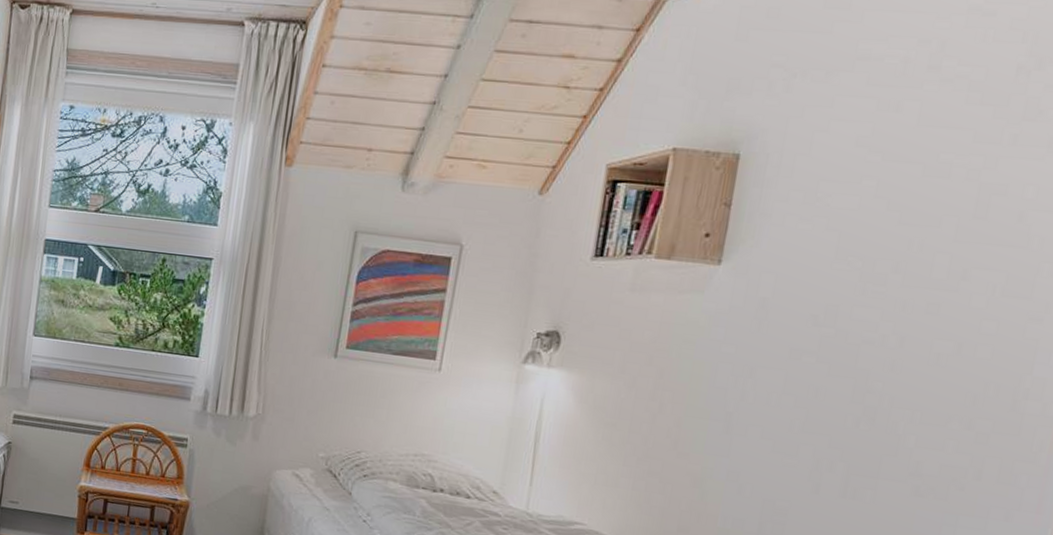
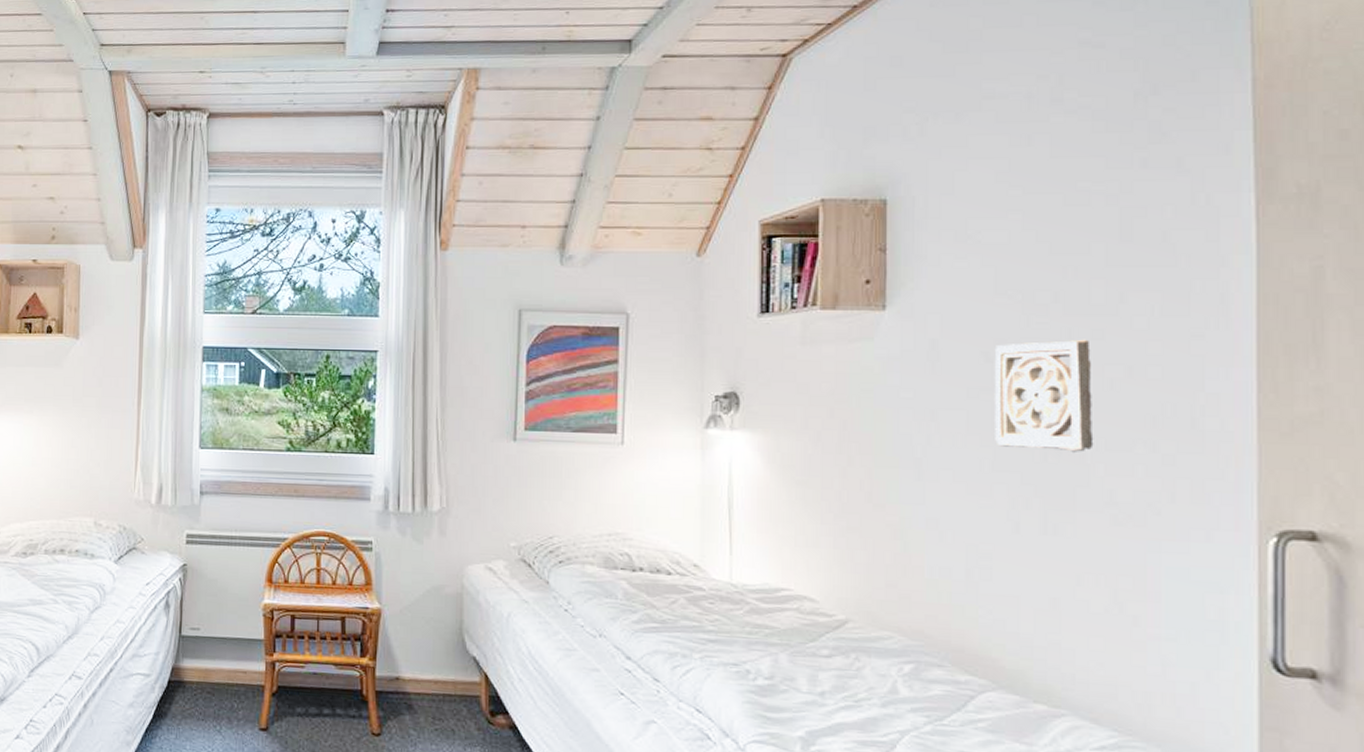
wall ornament: none [809,309,923,423] -> present [994,339,1094,454]

